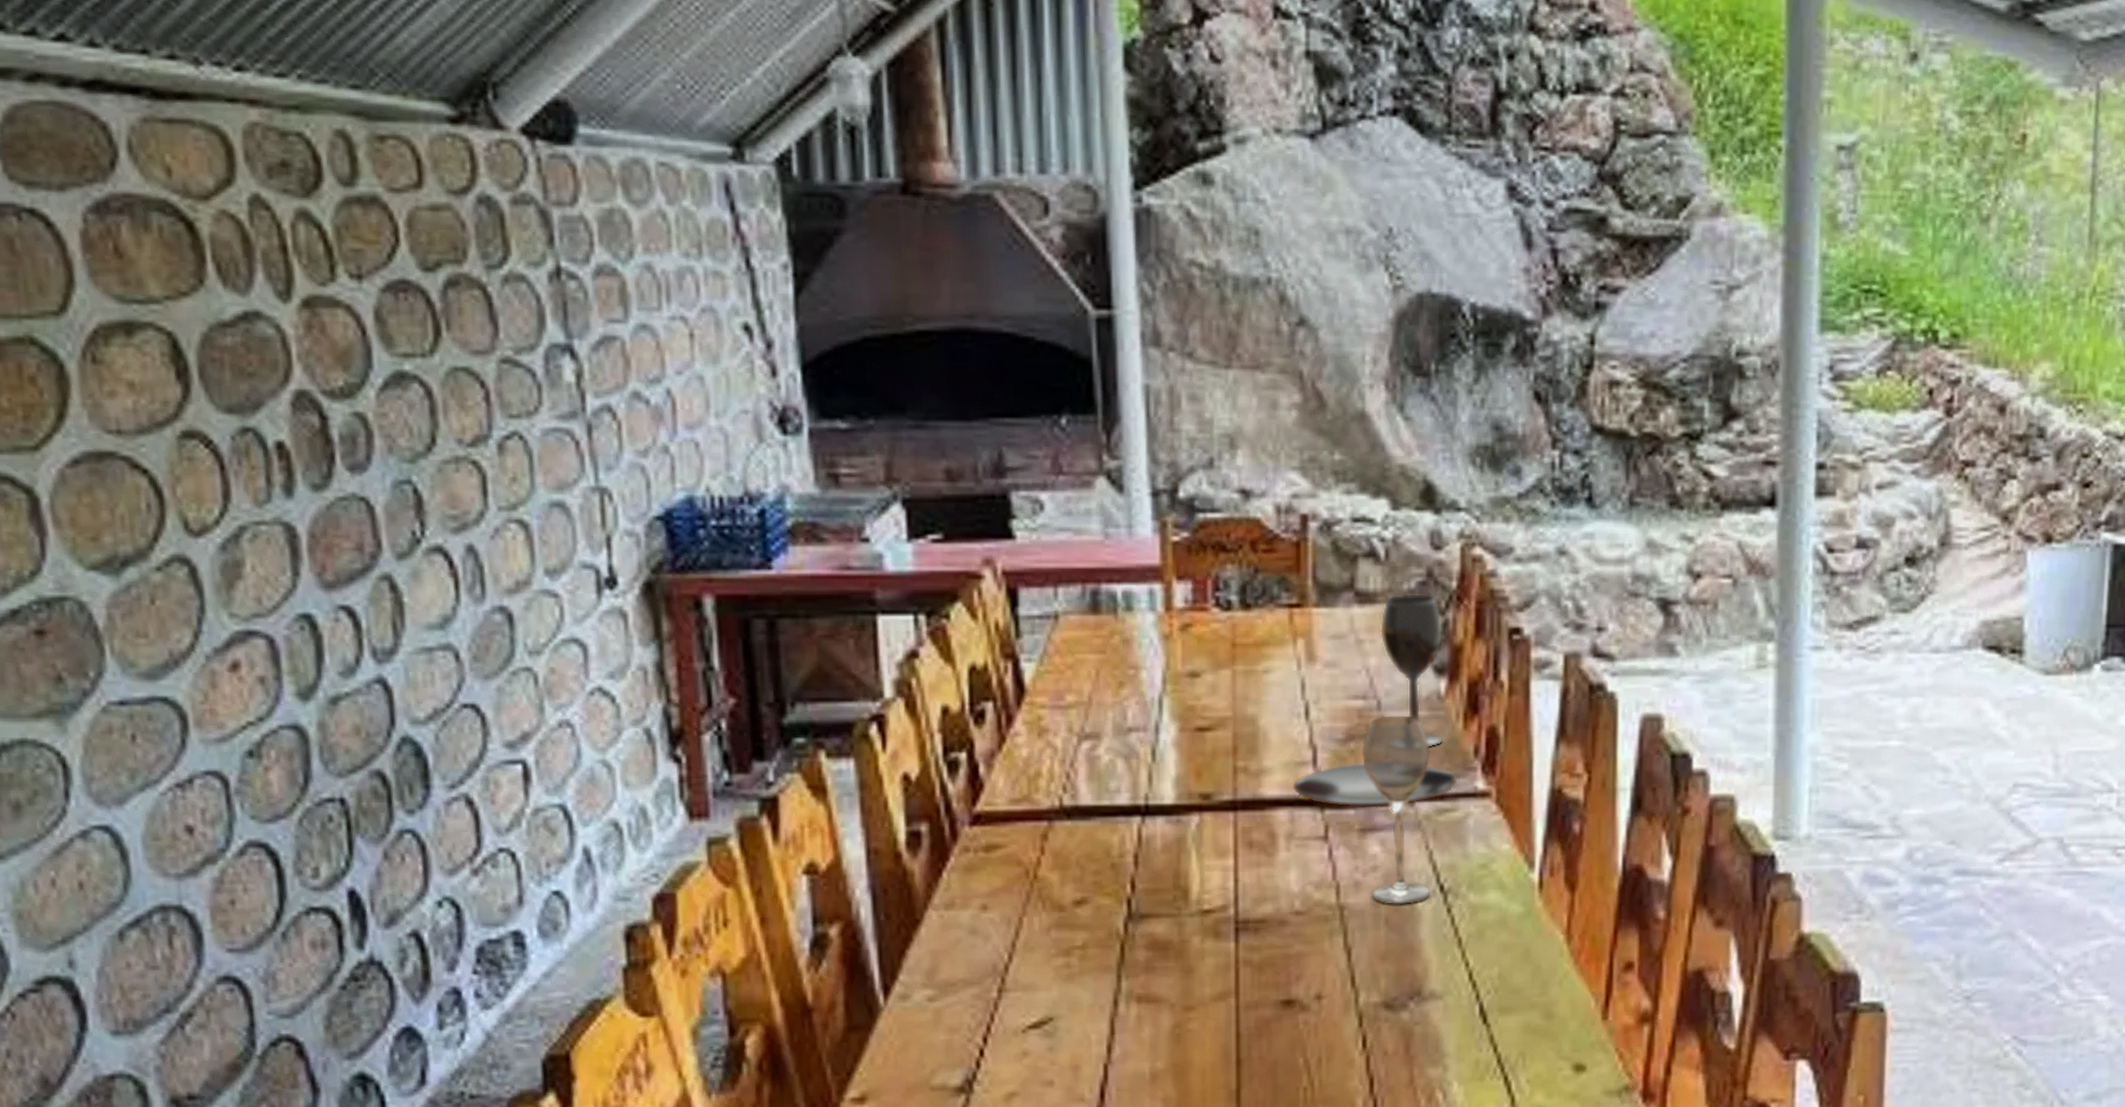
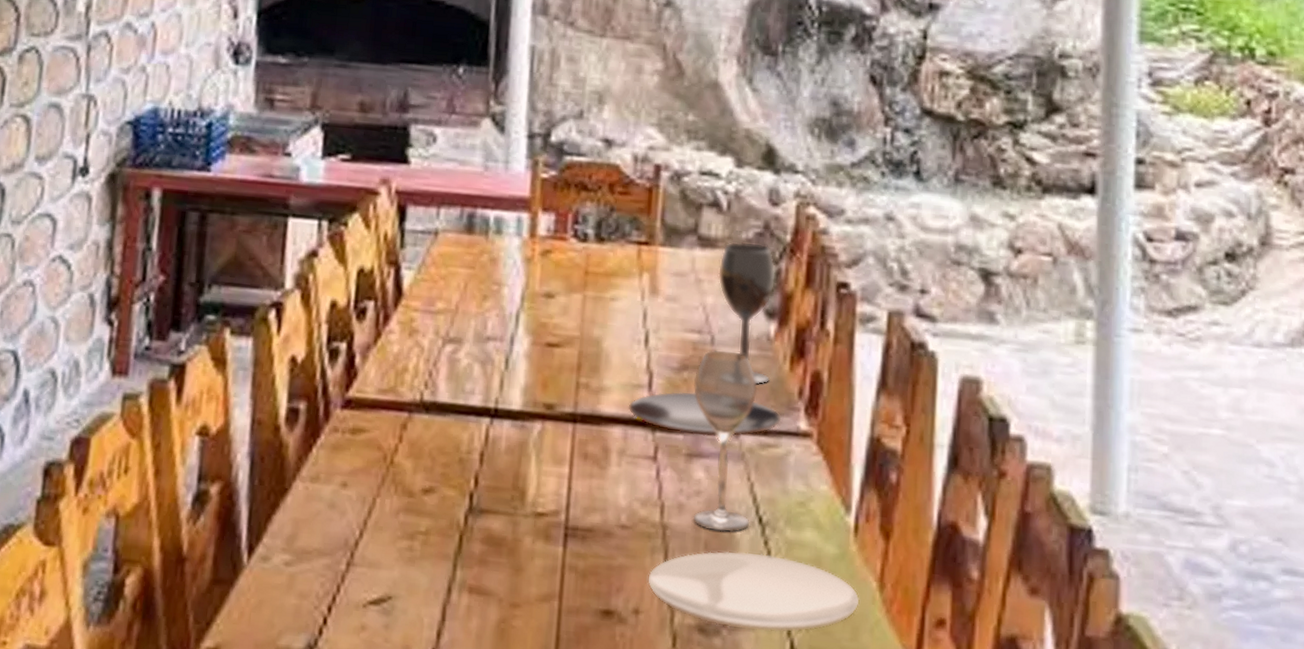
plate: none [1328,922,1547,1000] -> present [647,551,860,632]

